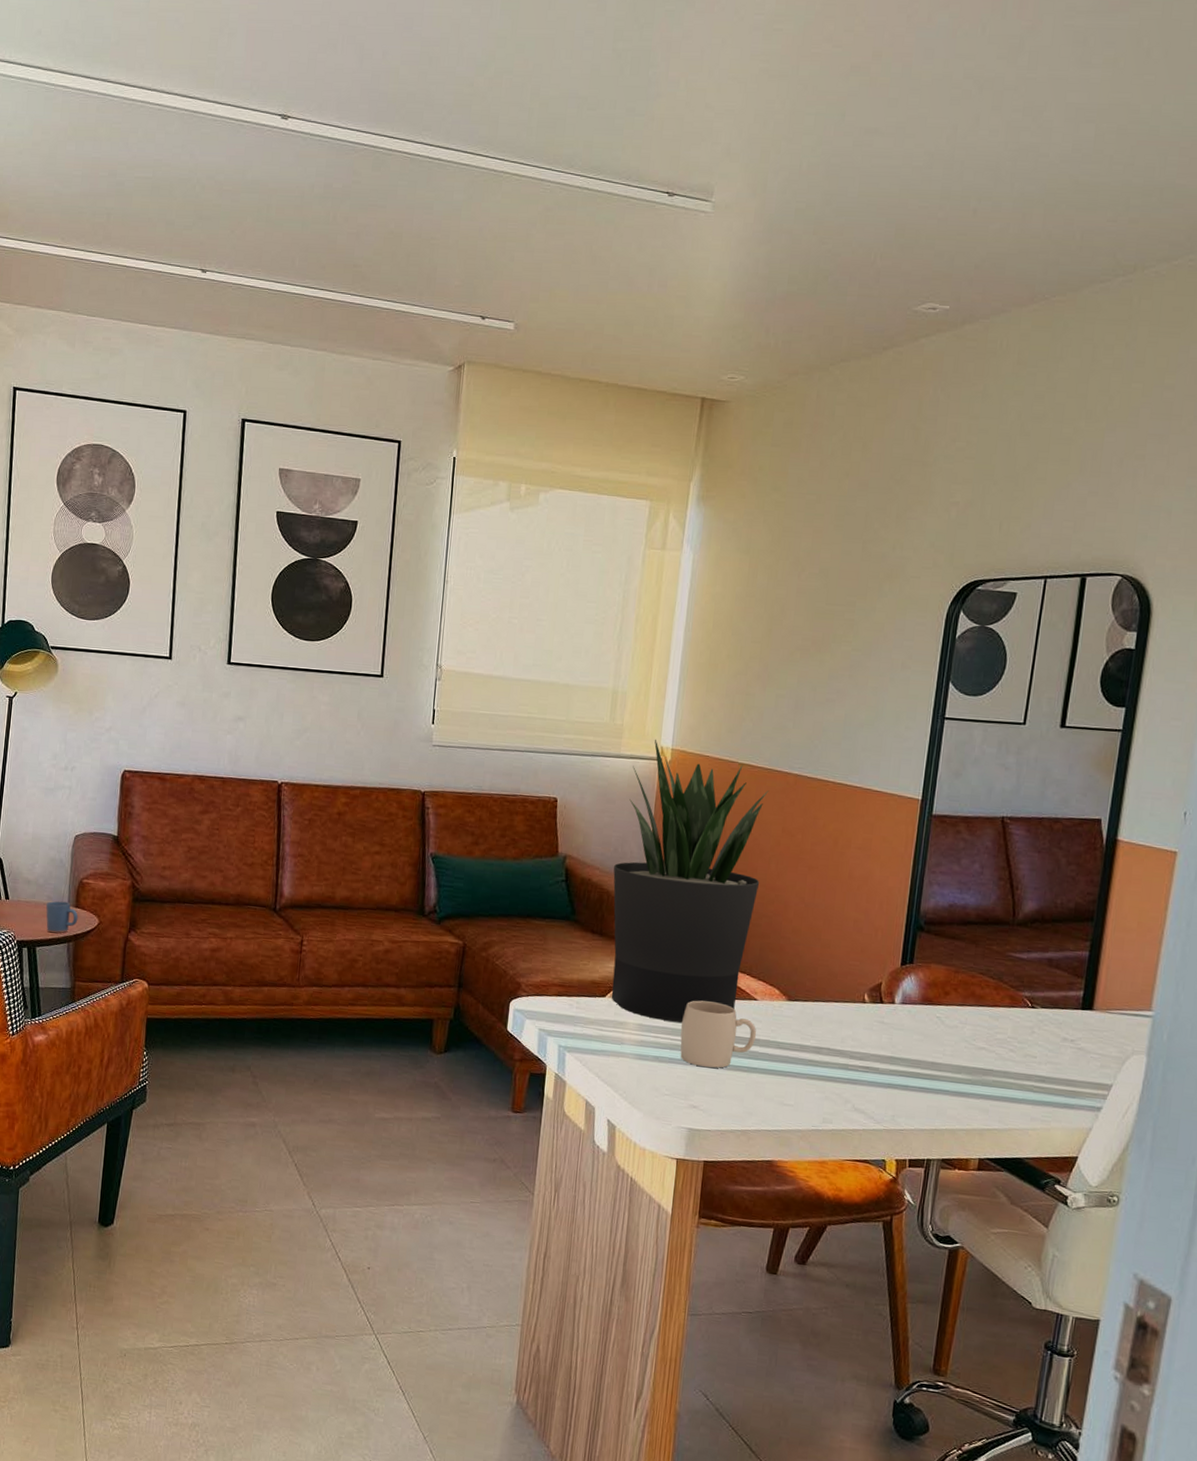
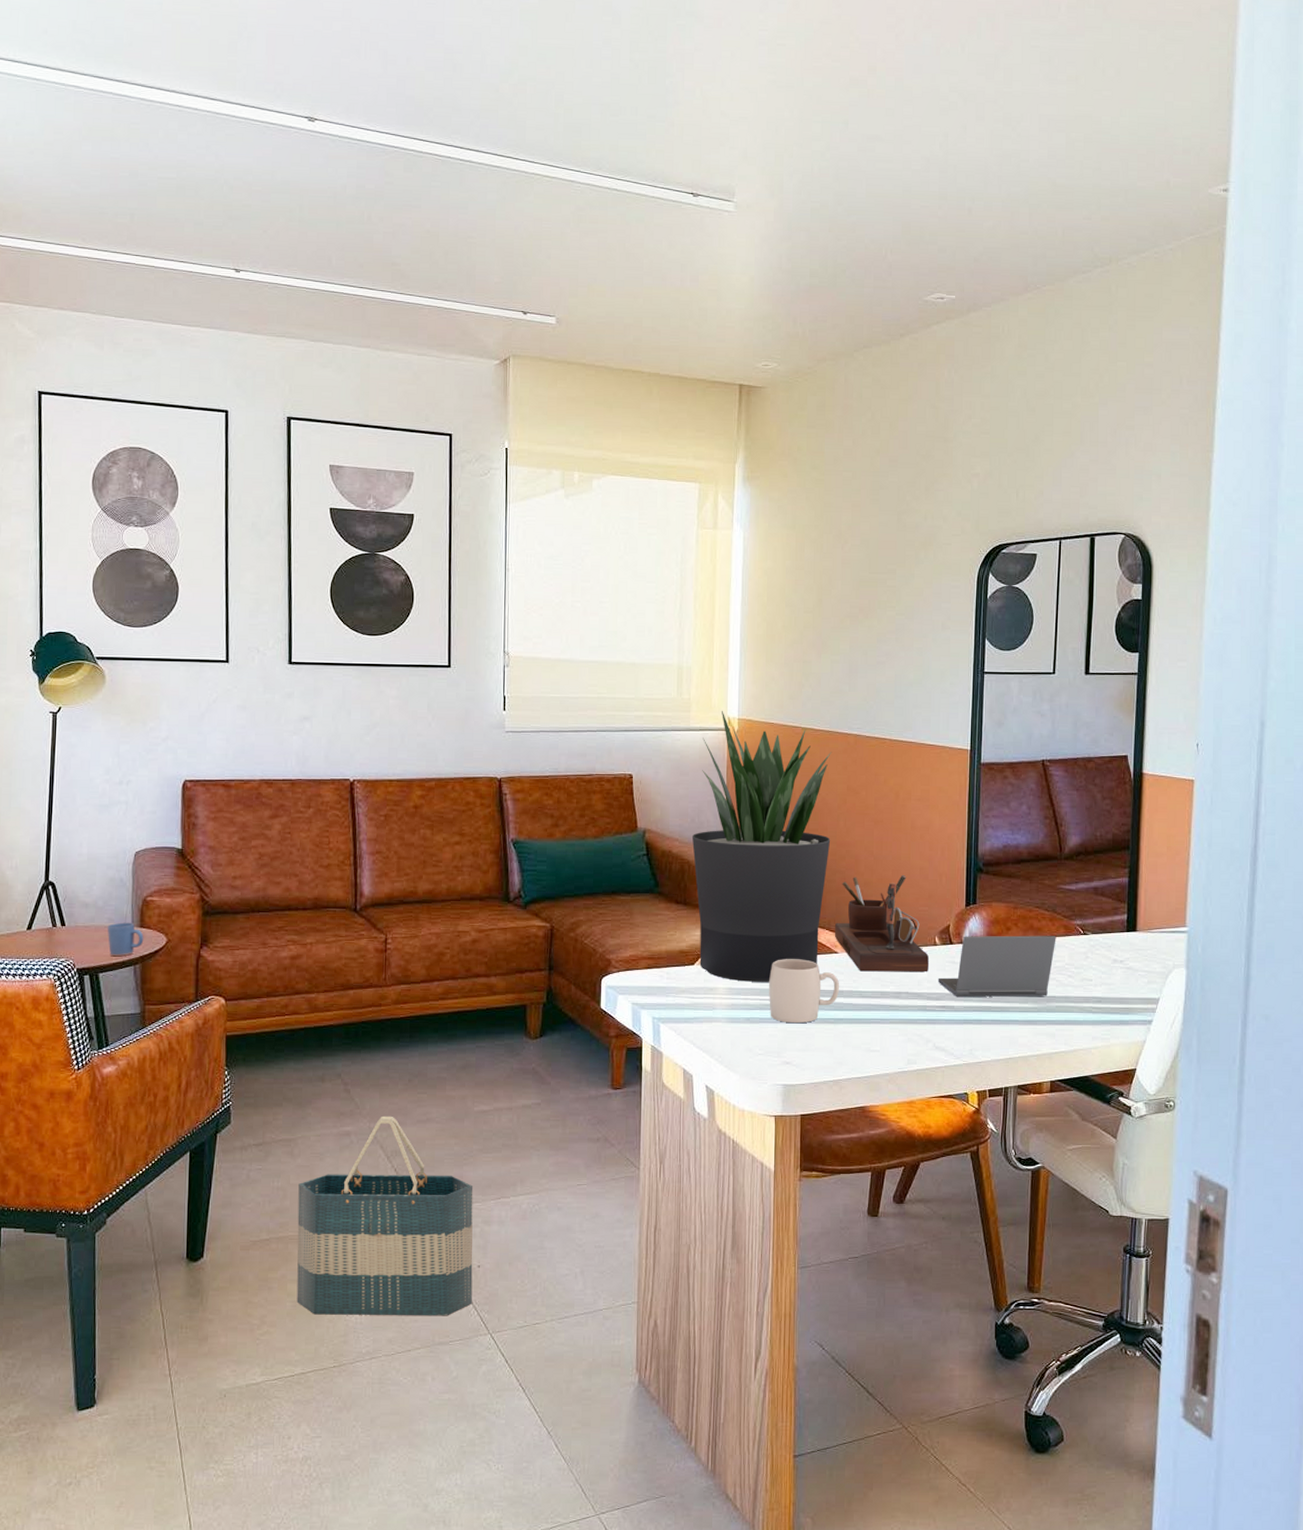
tote bag: none [195,1111,369,1312] -> present [296,1115,474,1316]
desk organizer: none [755,923,856,1030] -> present [834,874,929,972]
laptop computer: none [863,996,1000,1069] -> present [937,935,1056,997]

